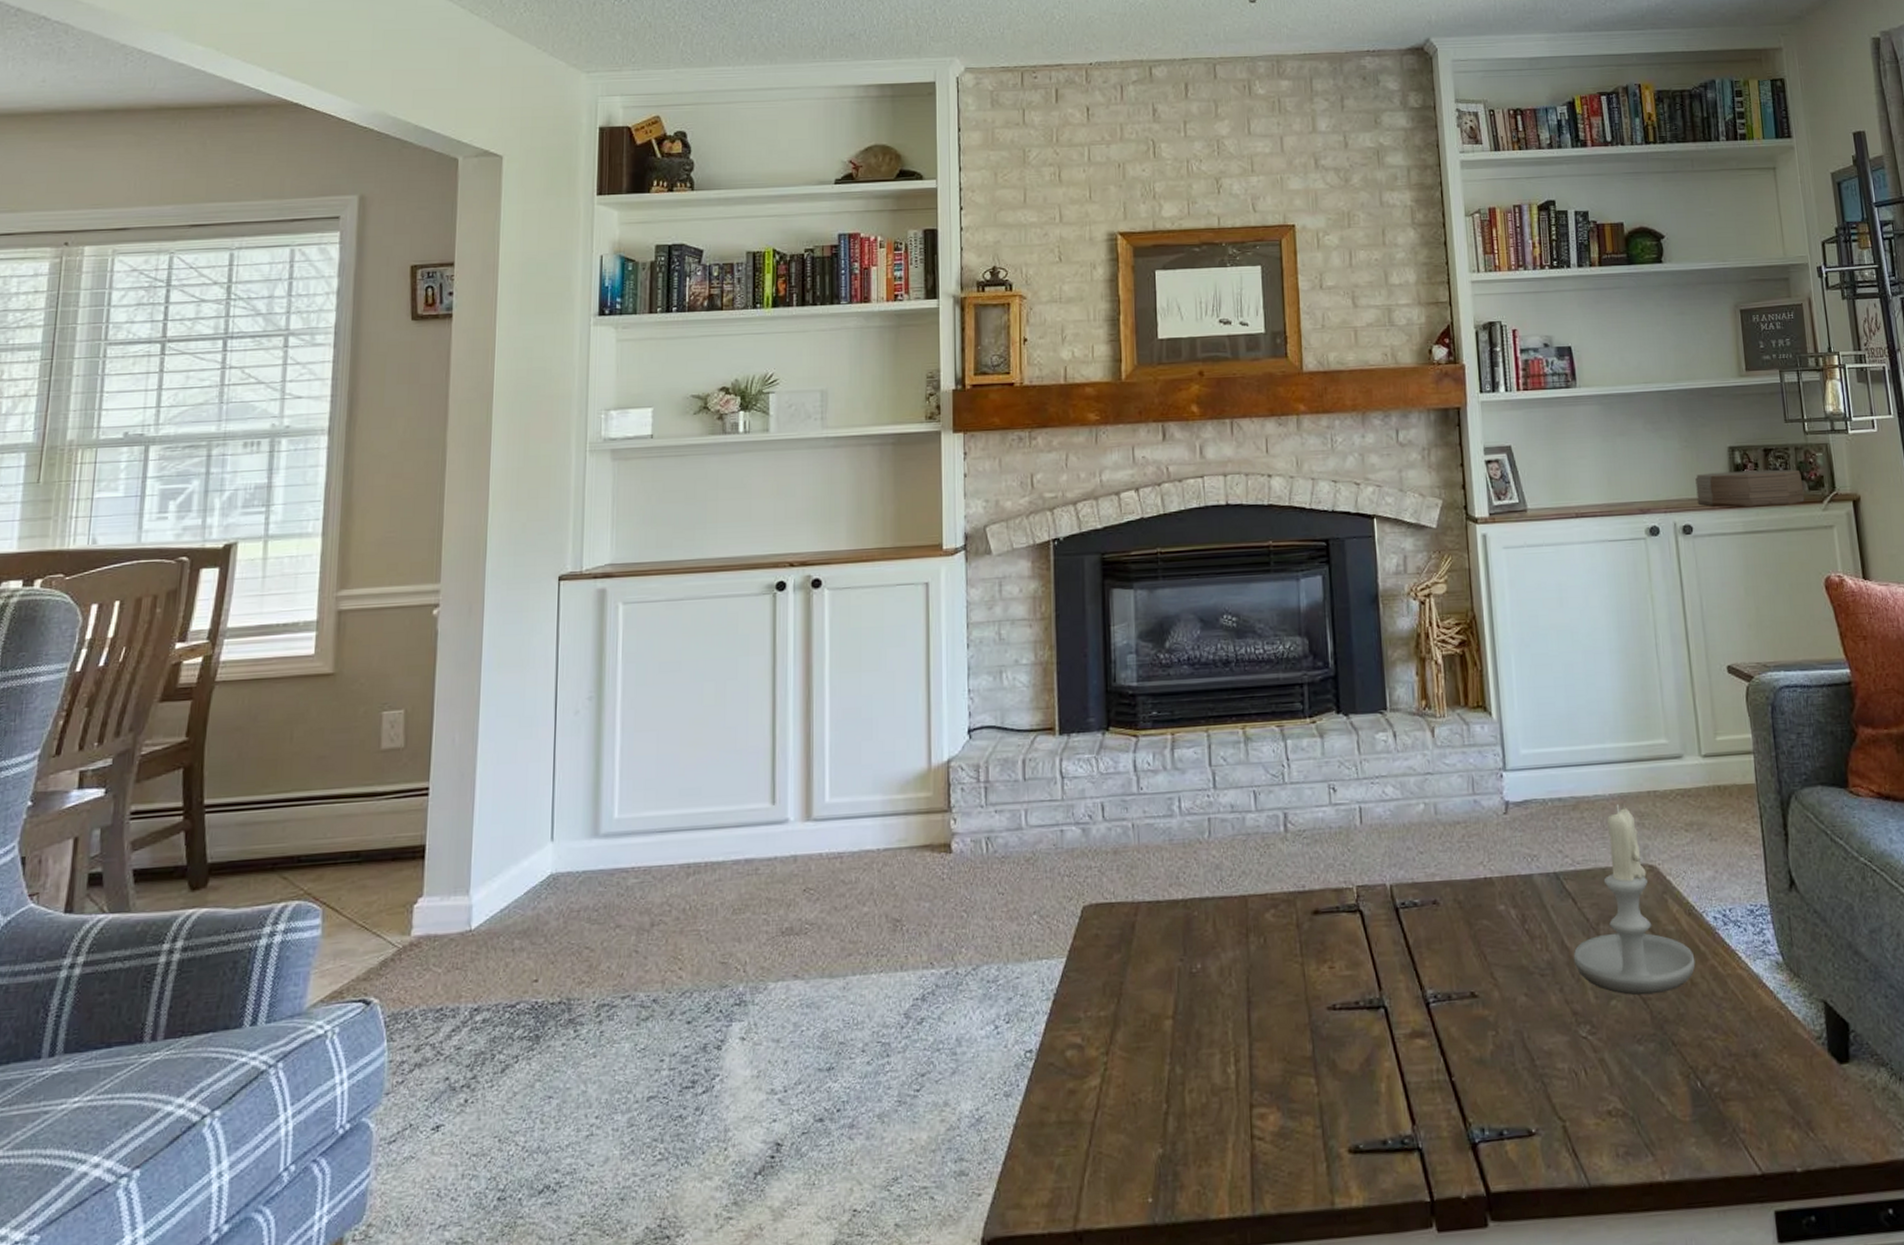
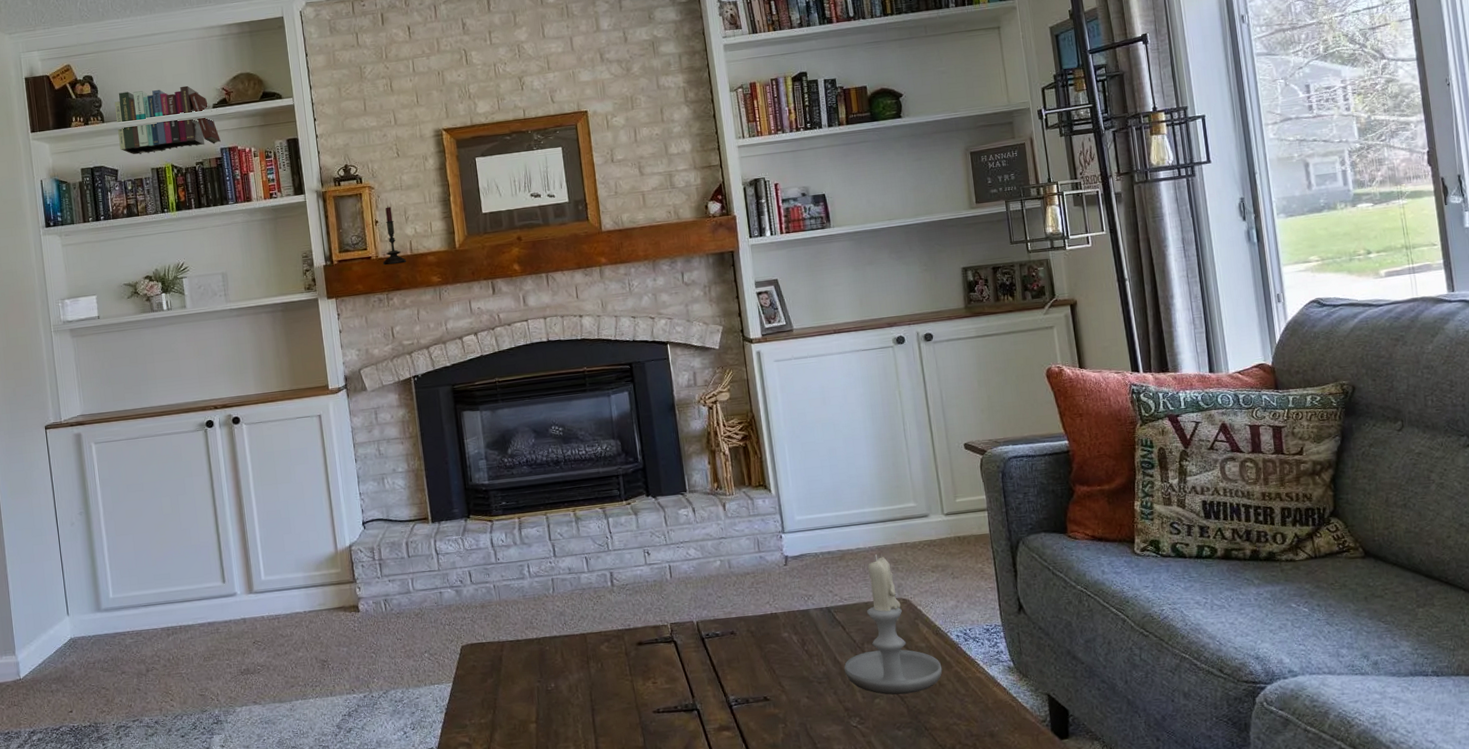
books: none [710,154,840,234] -> present [115,85,221,155]
candle: none [1028,320,1058,395] -> present [383,205,406,266]
decorative box: present [1695,469,1805,508] -> none [934,282,1029,318]

